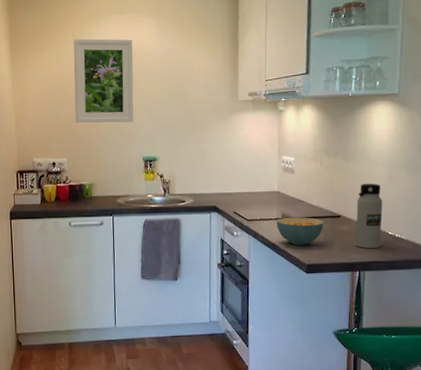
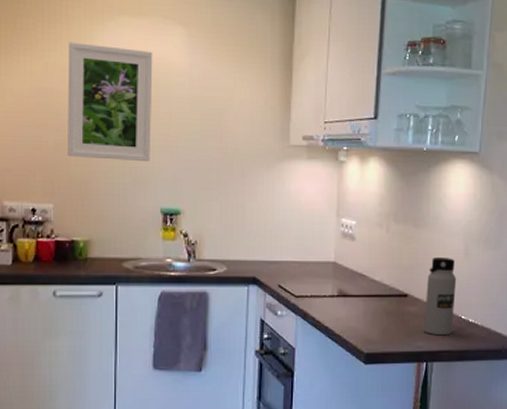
cereal bowl: present [277,217,324,246] -> none [331,295,388,330]

